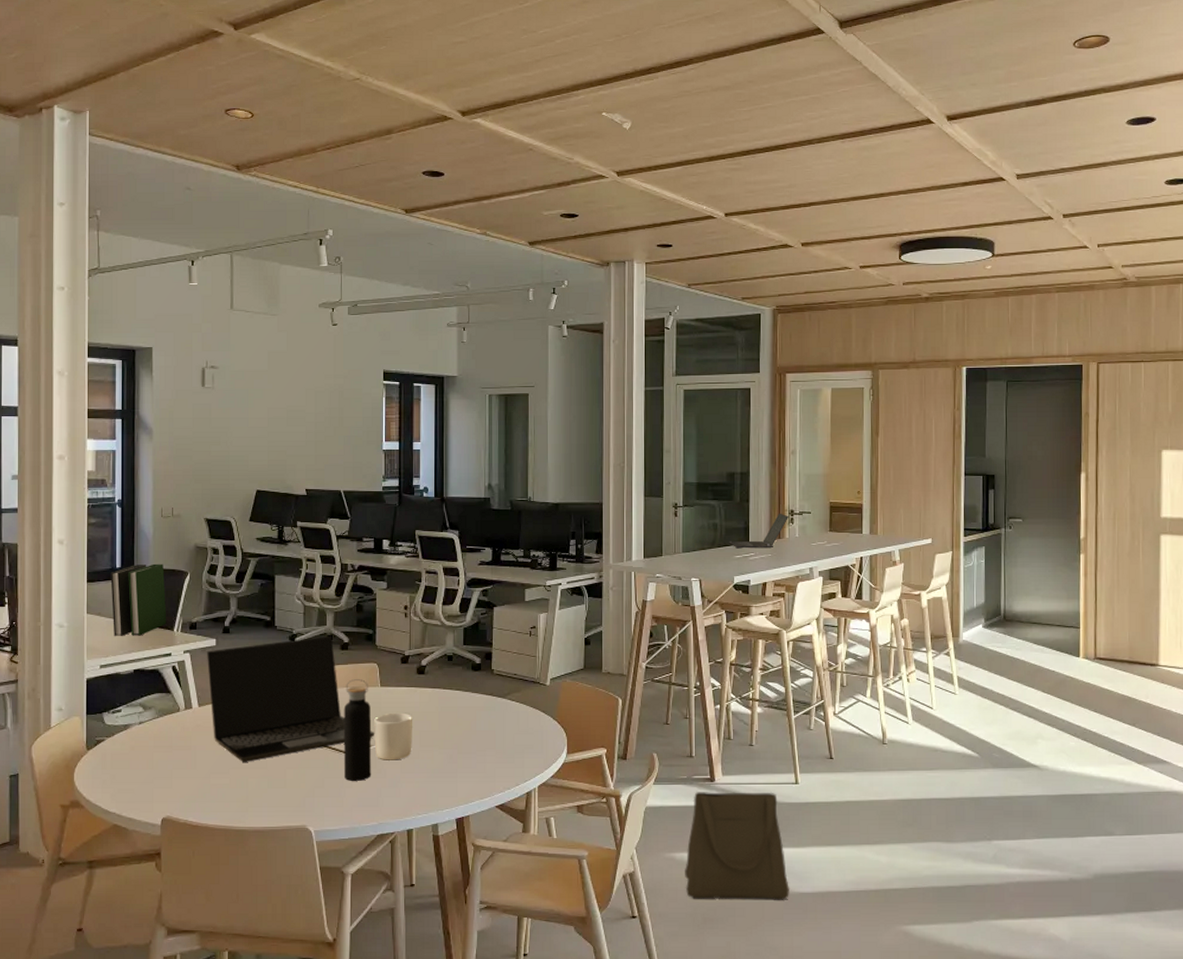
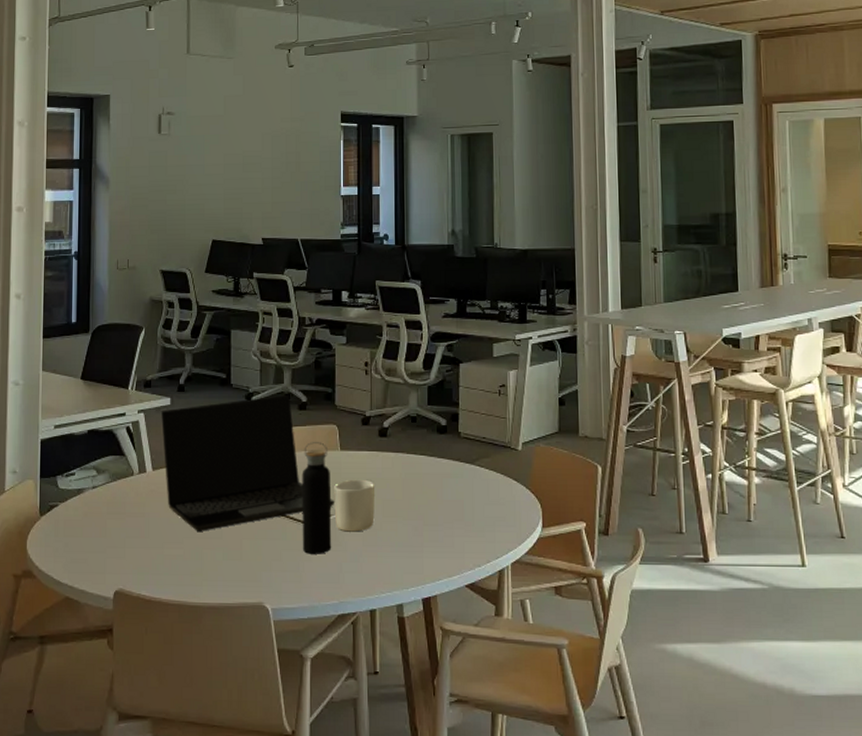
binder: present [110,563,167,636] -> none [66,318,122,395]
tote bag: present [685,792,789,900] -> none [678,574,800,703]
laptop: present [729,513,790,549] -> none [716,257,783,298]

